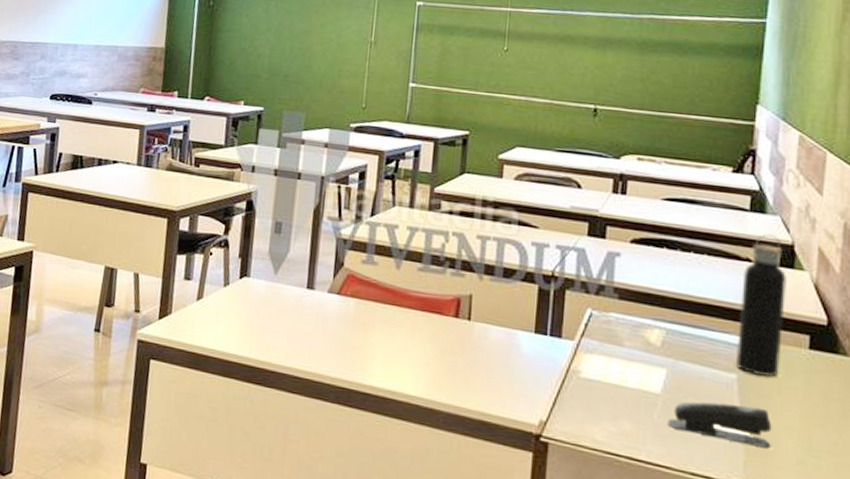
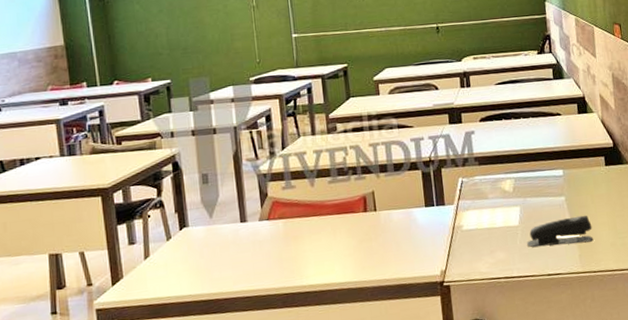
water bottle: present [736,233,787,377] -> none [556,92,590,194]

